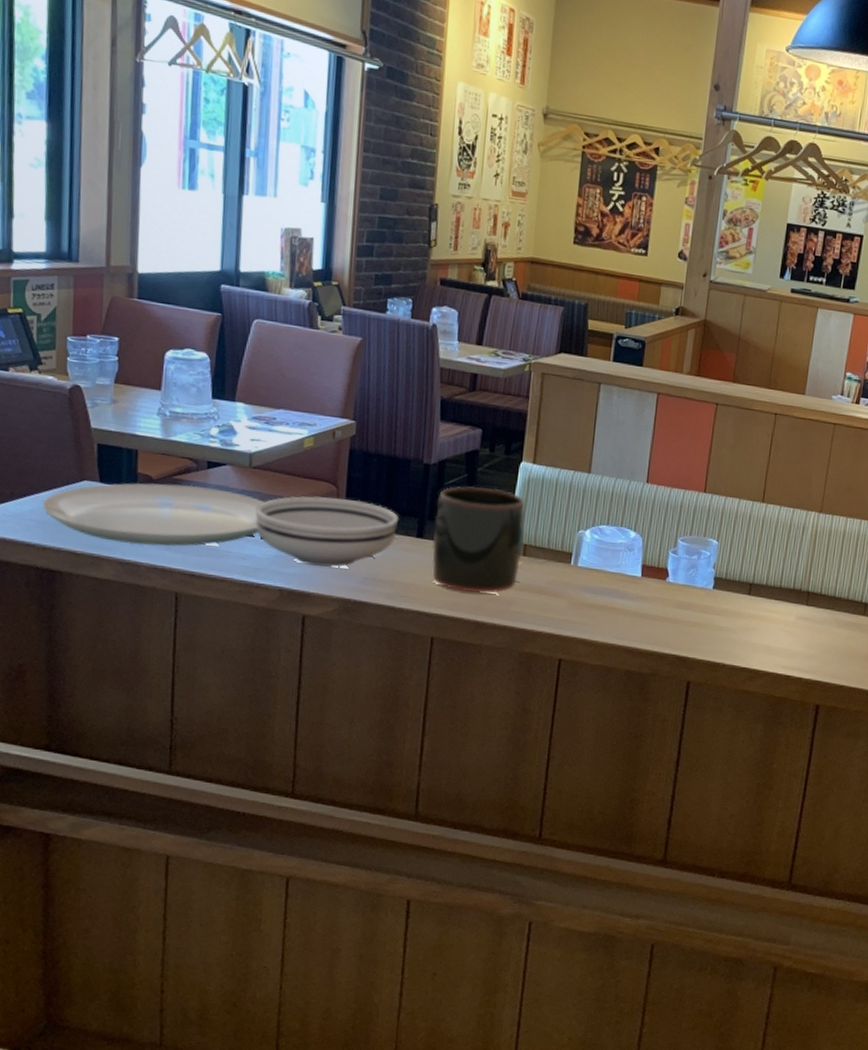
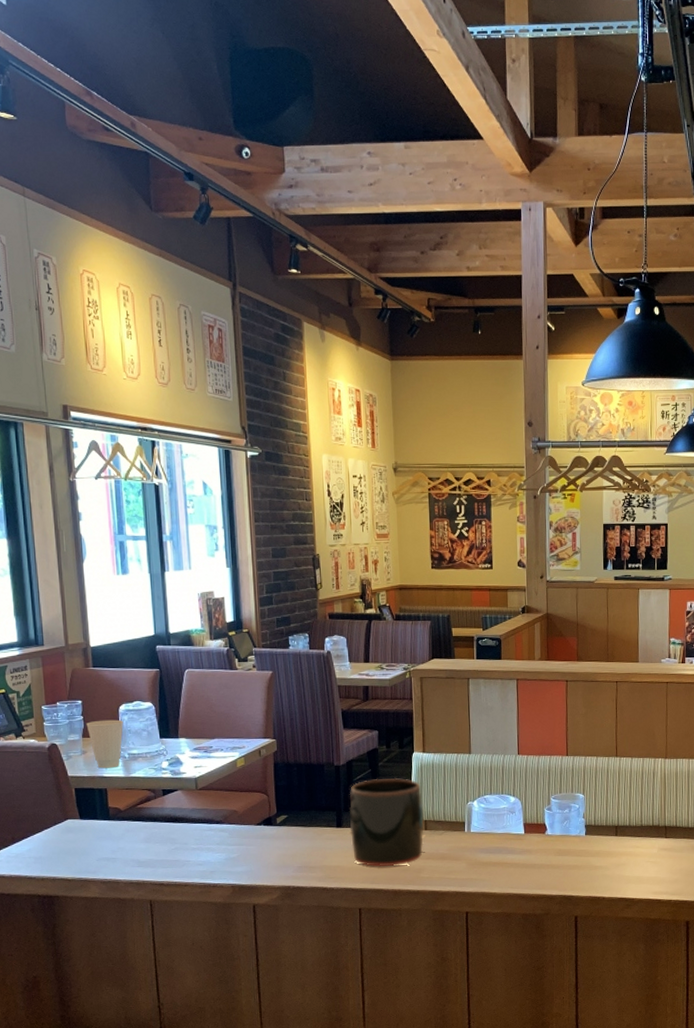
plate: present [42,483,264,546] -> none [37,810,211,866]
cup: none [121,364,168,426] -> present [86,719,123,769]
bowl: present [255,496,400,568] -> none [205,804,321,863]

